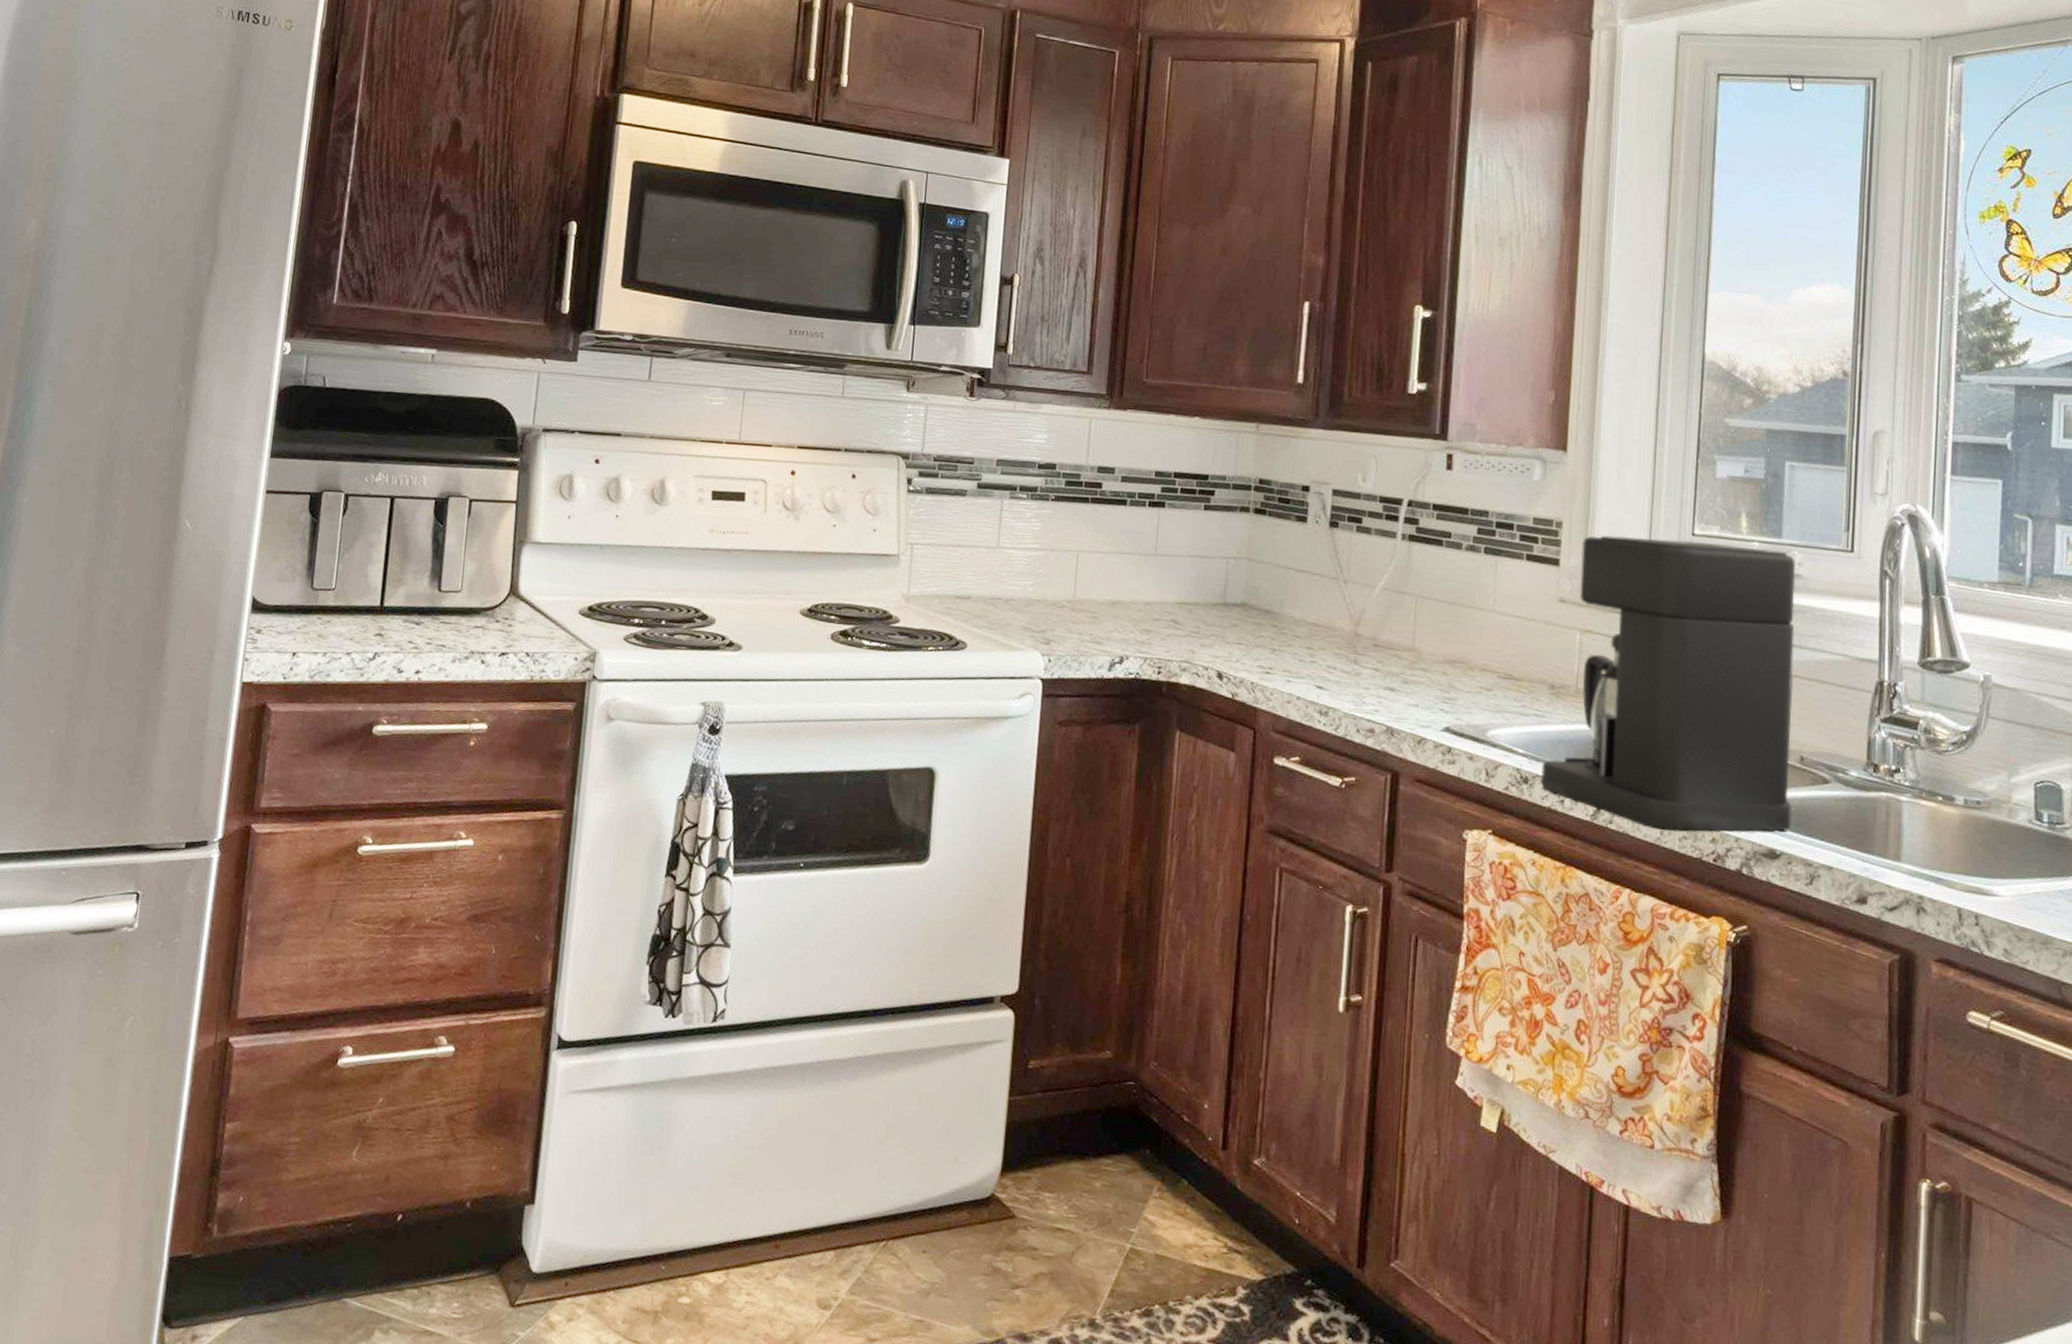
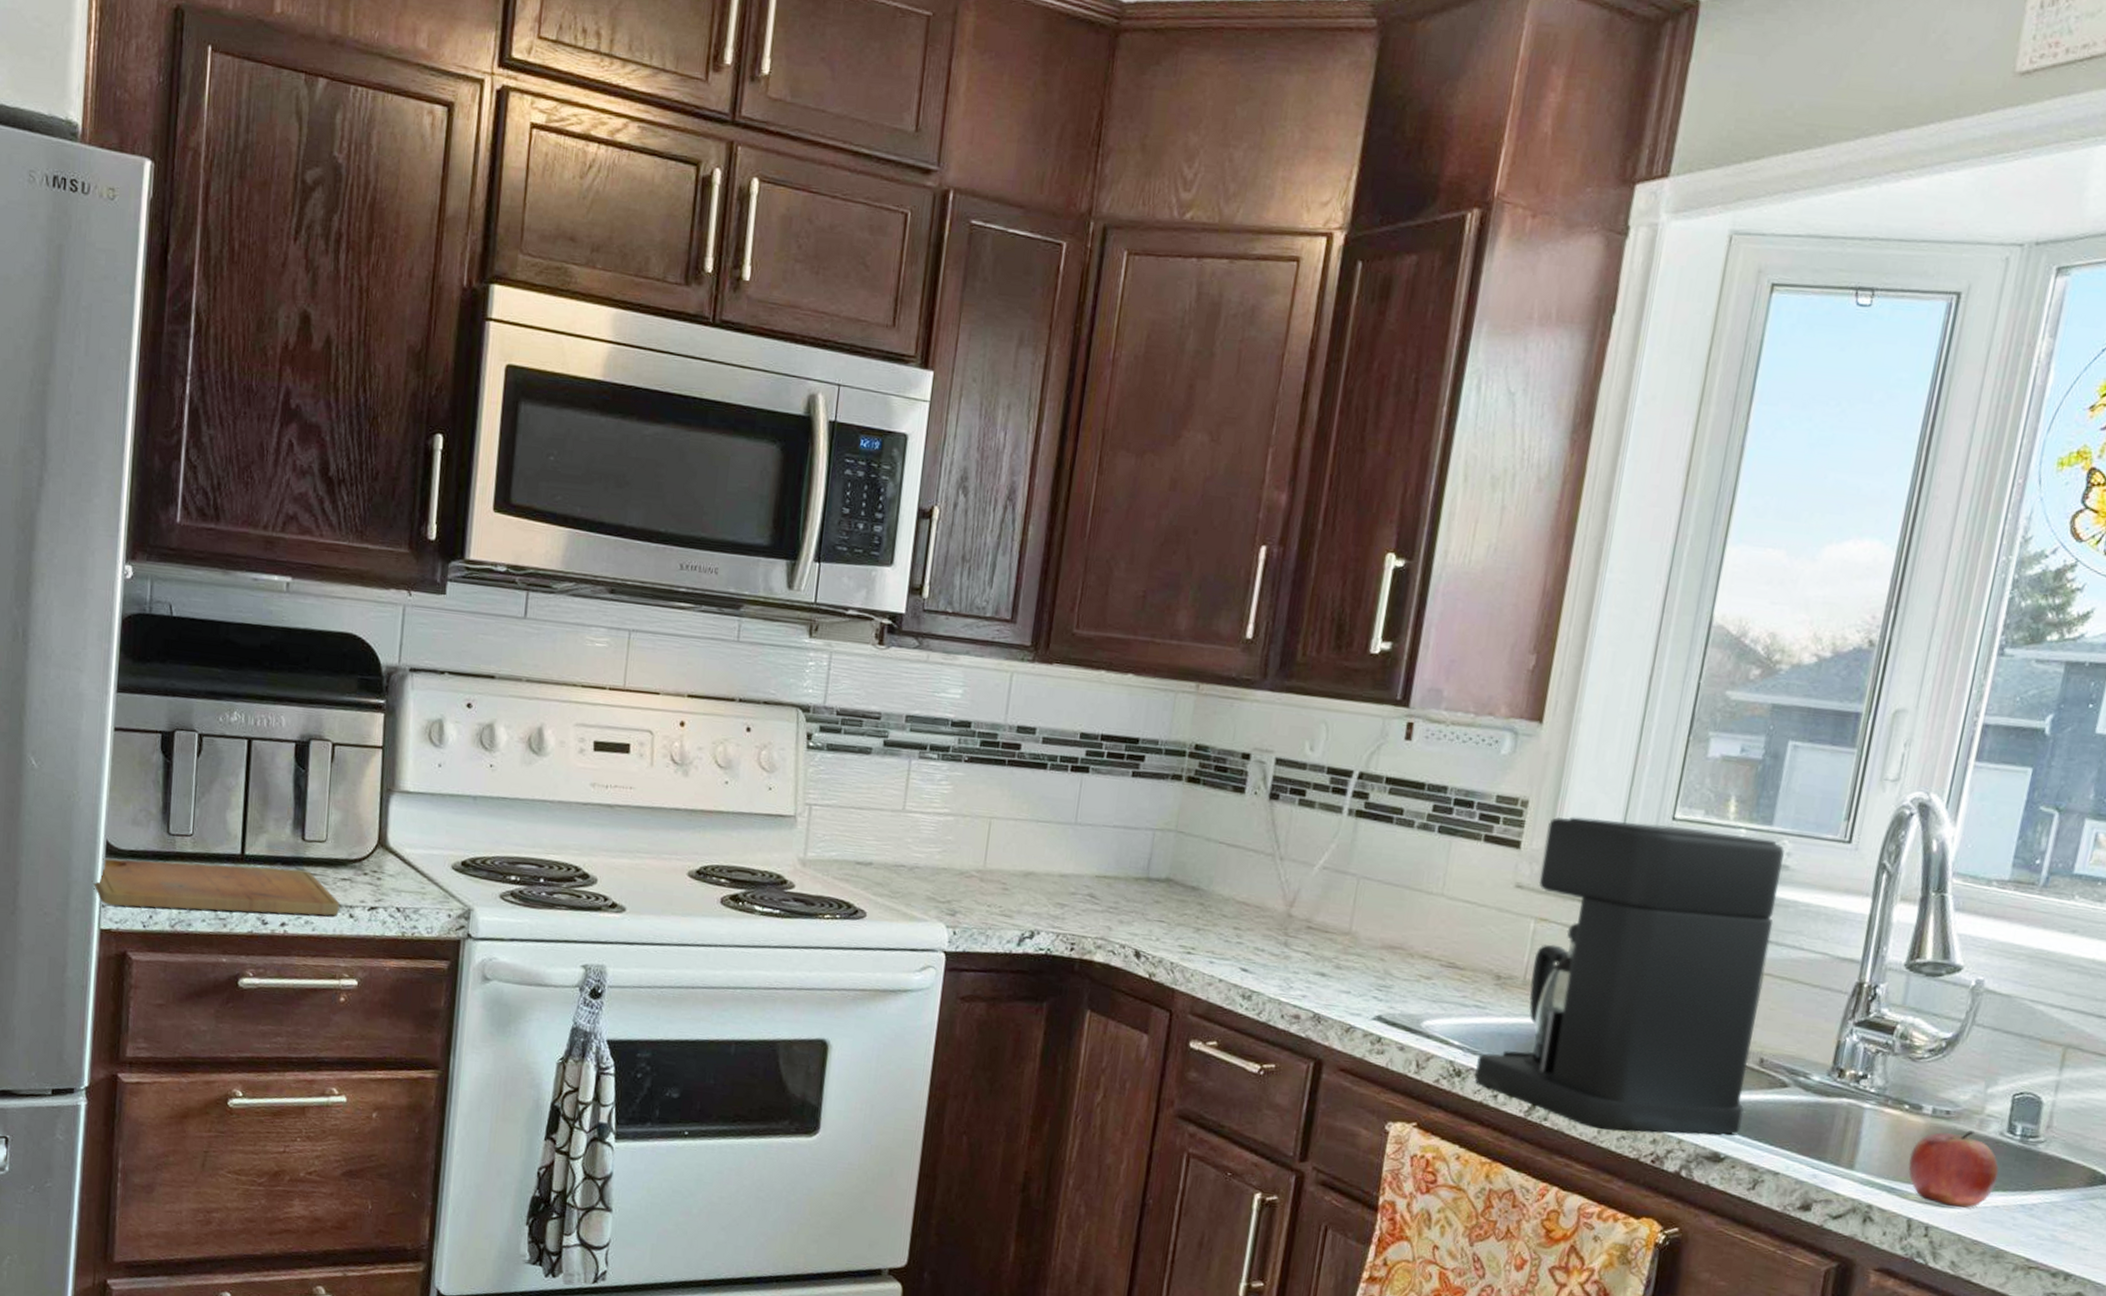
cutting board: none [236,613,472,663] -> present [92,858,340,916]
fruit: none [1950,819,2034,896] -> present [1908,1131,1999,1208]

